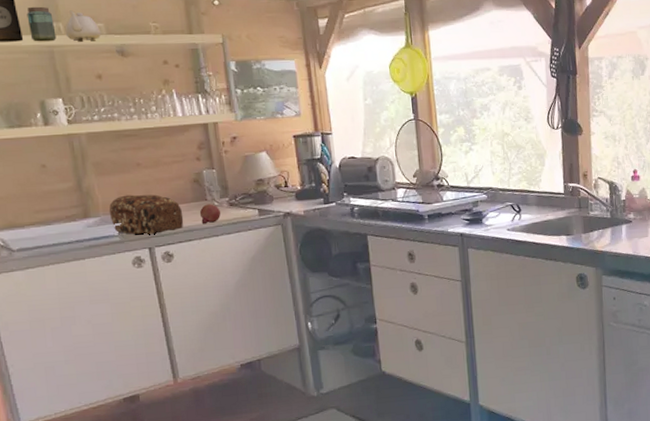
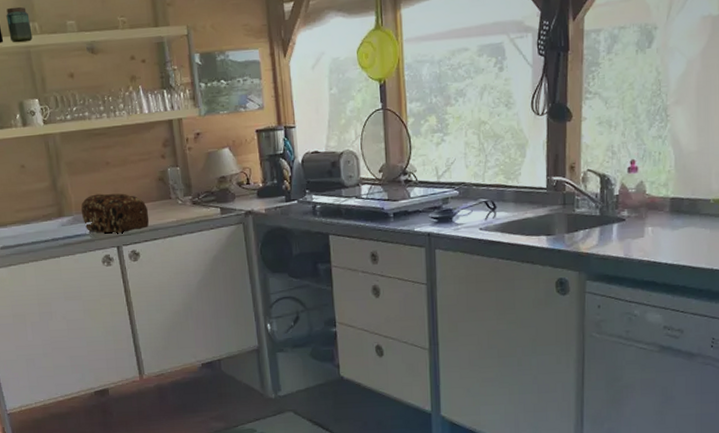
teapot: present [65,10,102,43] -> none [40,9,73,42]
fruit: present [199,204,221,224] -> none [164,202,185,223]

